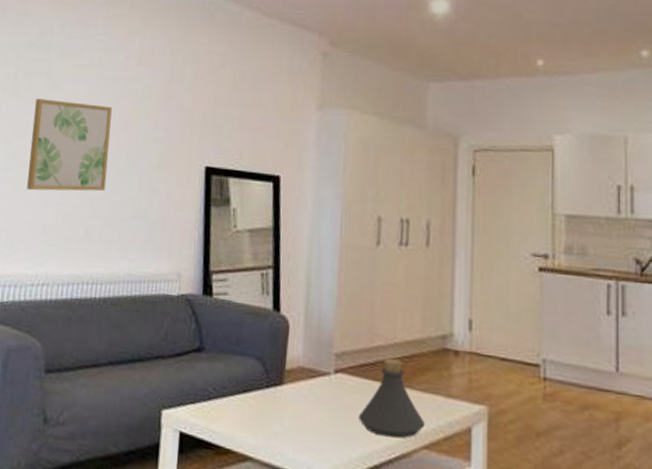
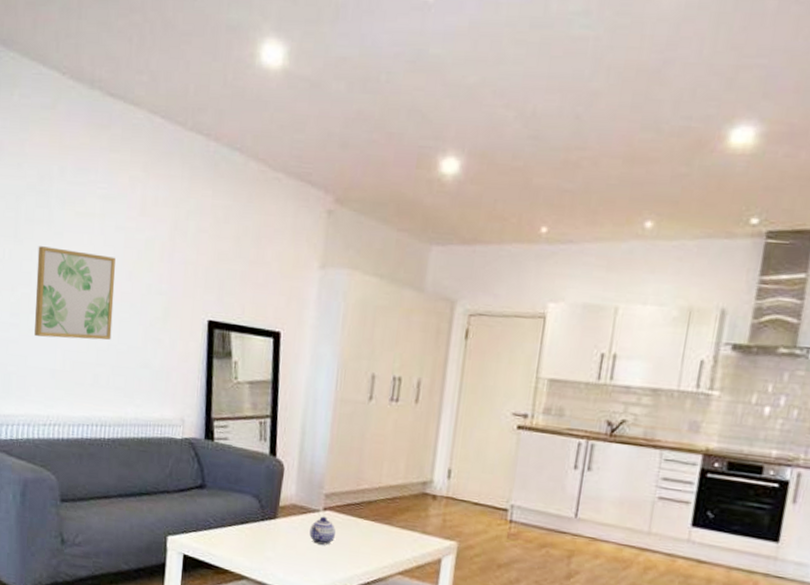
teapot: none [320,380,349,415] -> present [309,516,336,545]
bottle: present [359,358,425,439] -> none [343,499,401,566]

